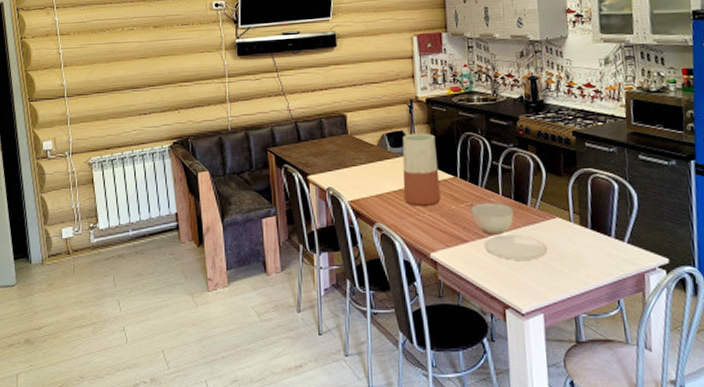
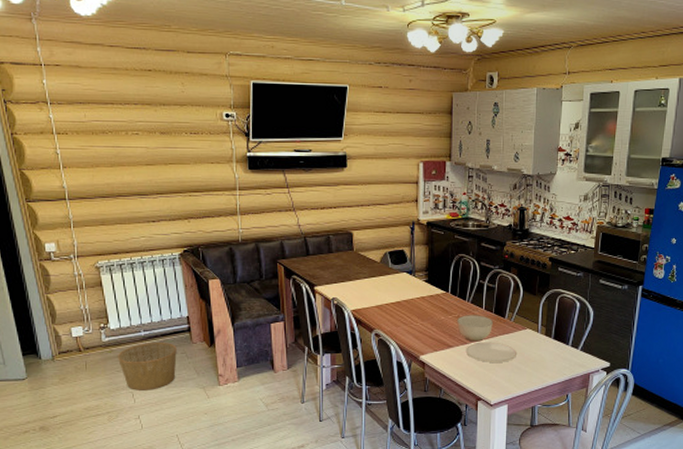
basket: none [105,242,165,298] -> present [118,341,177,390]
vase: present [402,133,441,206] -> none [400,252,433,316]

